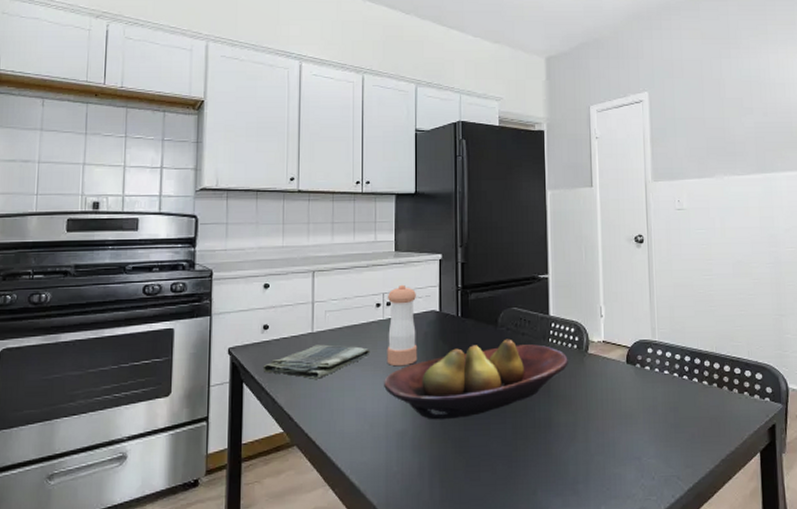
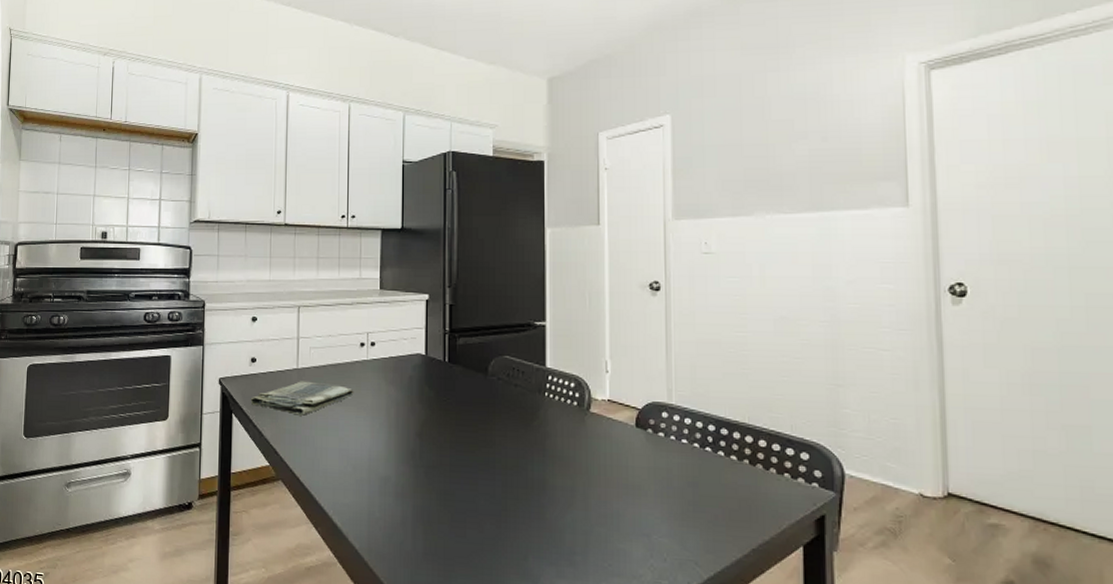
fruit bowl: present [384,339,568,420] -> none [367,389,567,470]
pepper shaker: present [387,284,418,367] -> none [370,324,402,410]

